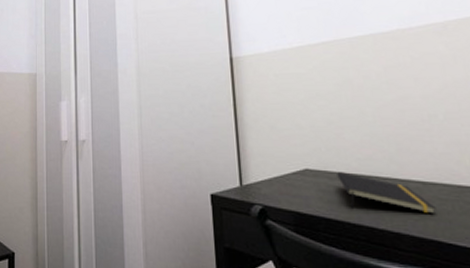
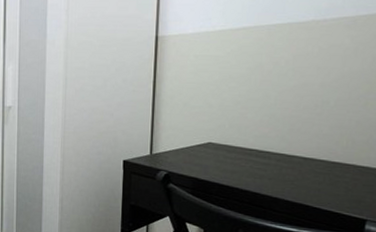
notepad: present [337,172,436,214] -> none [235,146,311,184]

